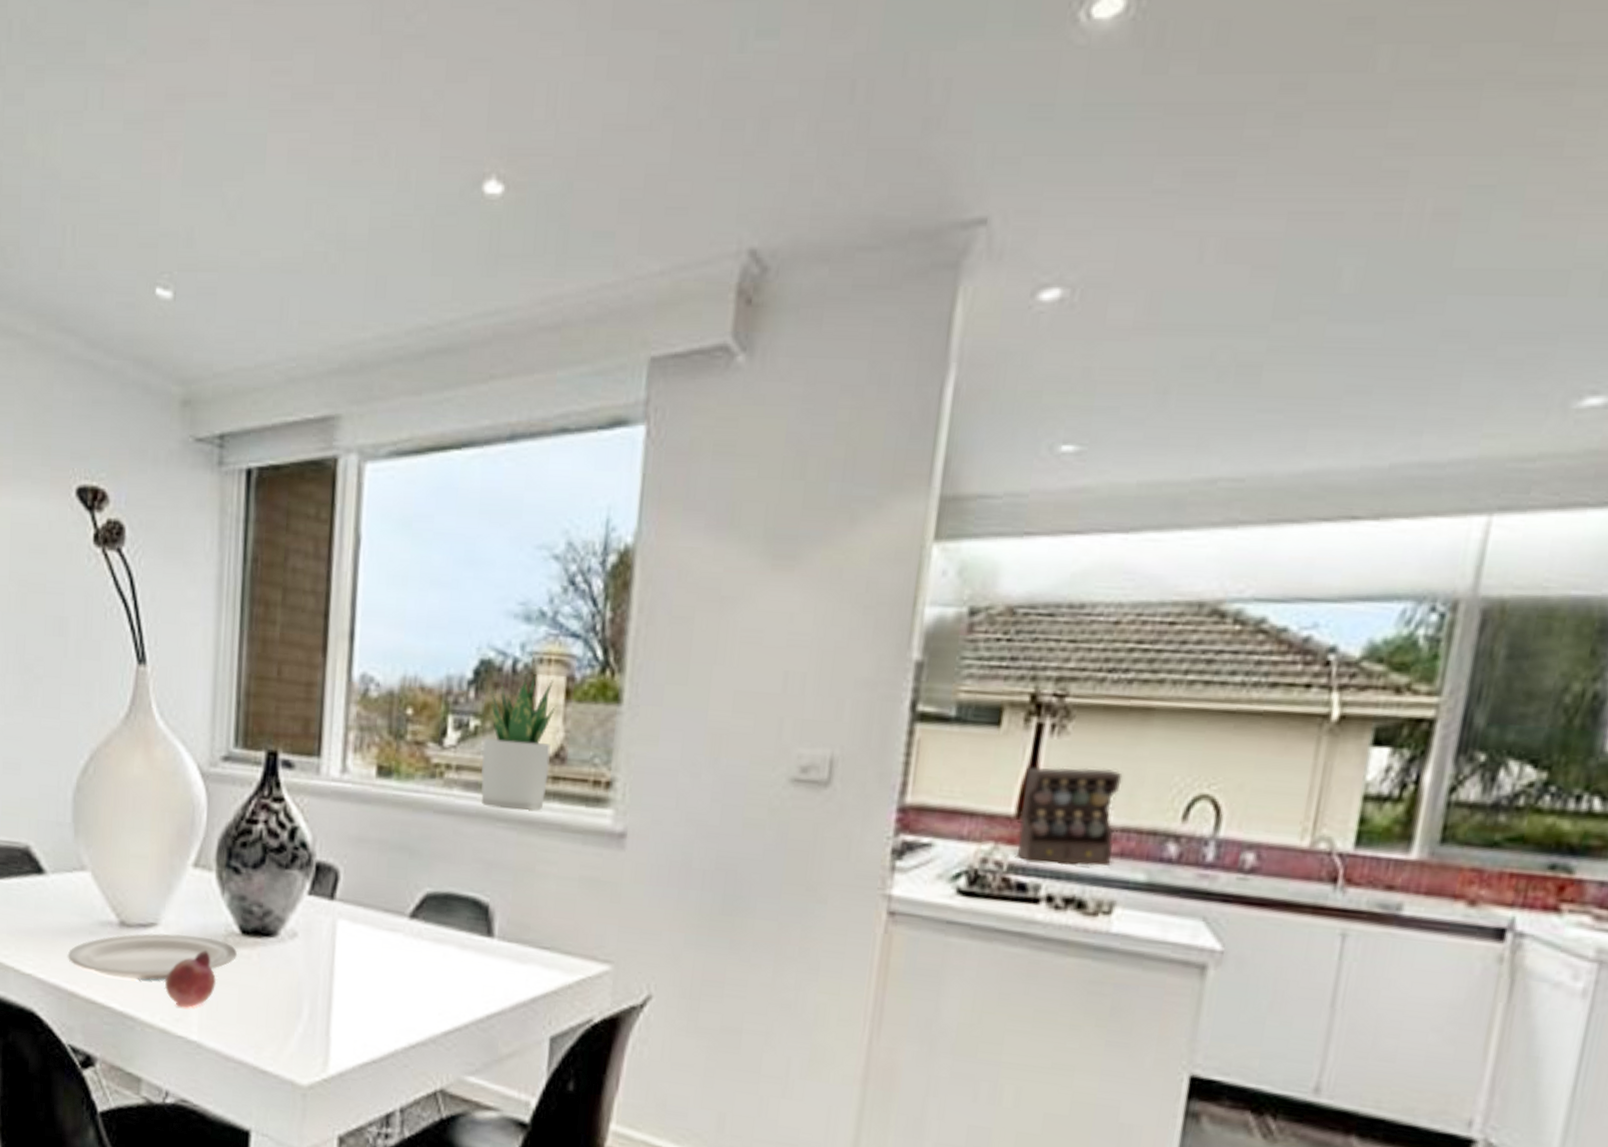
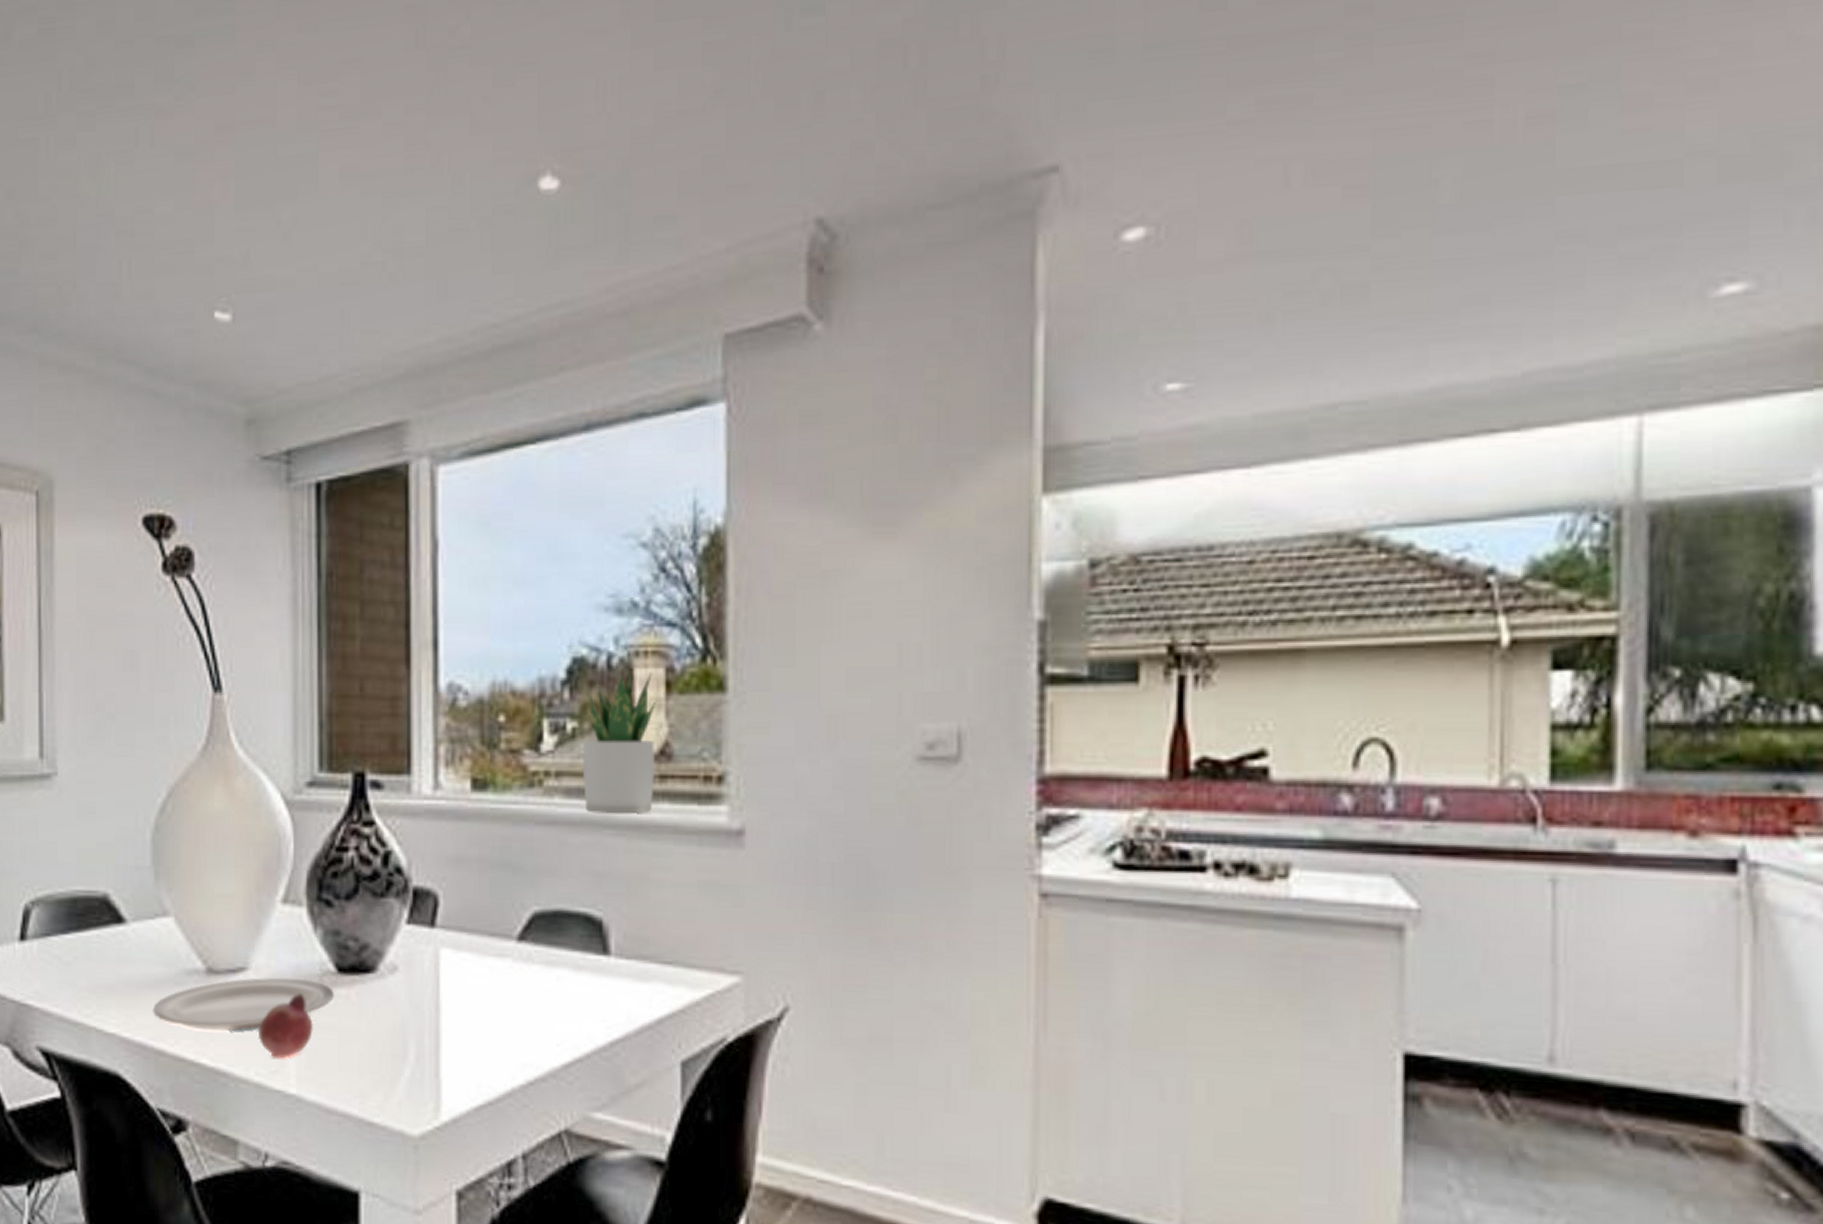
spice rack: present [1017,766,1123,867] -> none [1173,719,1280,829]

